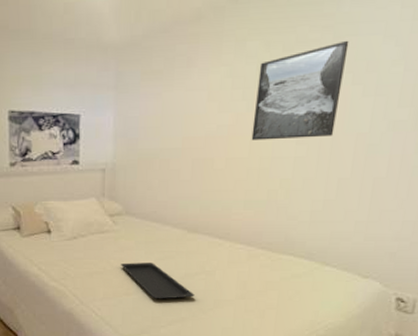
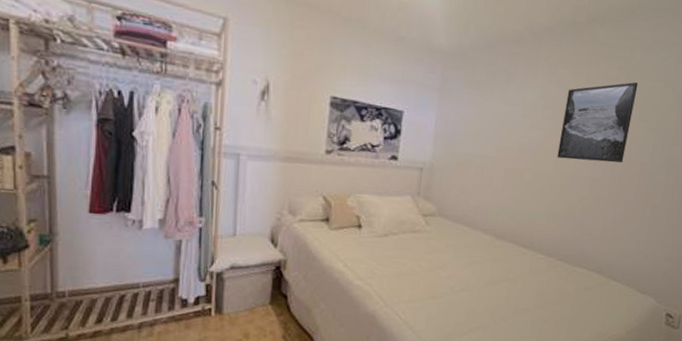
serving tray: present [121,262,195,299] -> none [430,265,498,305]

